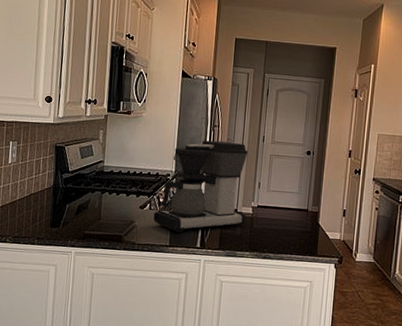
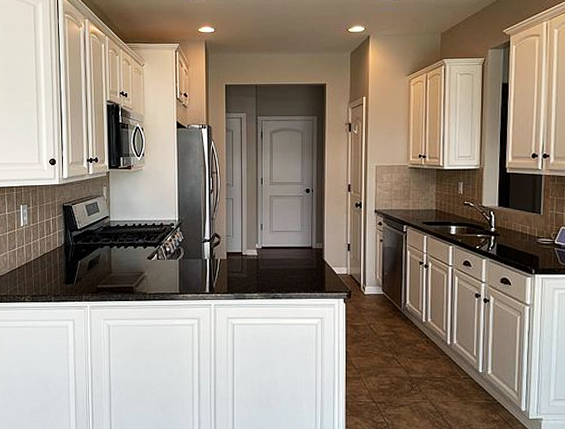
coffee maker: present [153,140,248,233] -> none [162,187,253,280]

